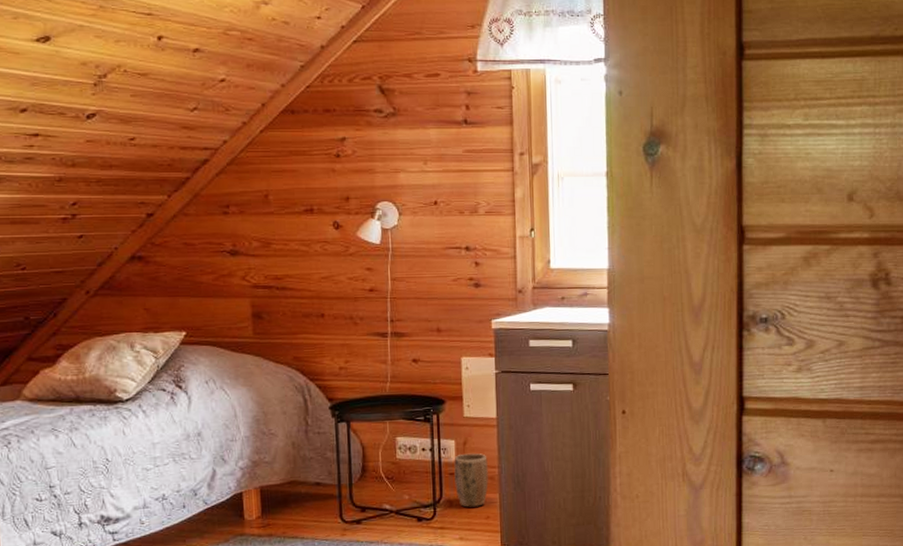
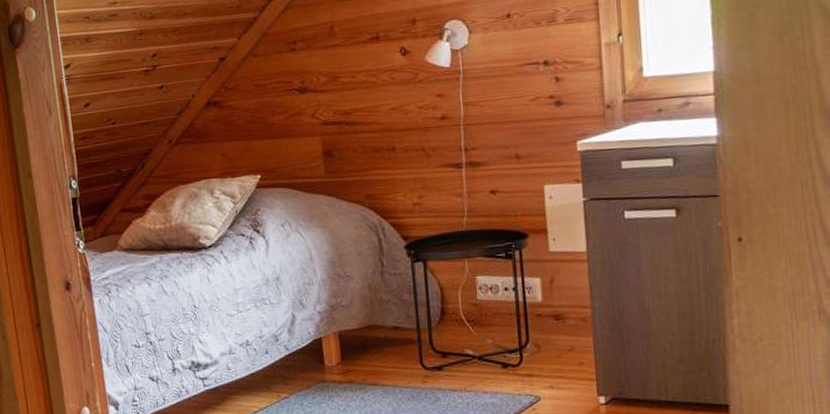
plant pot: present [453,453,489,508] -> none [539,291,580,353]

